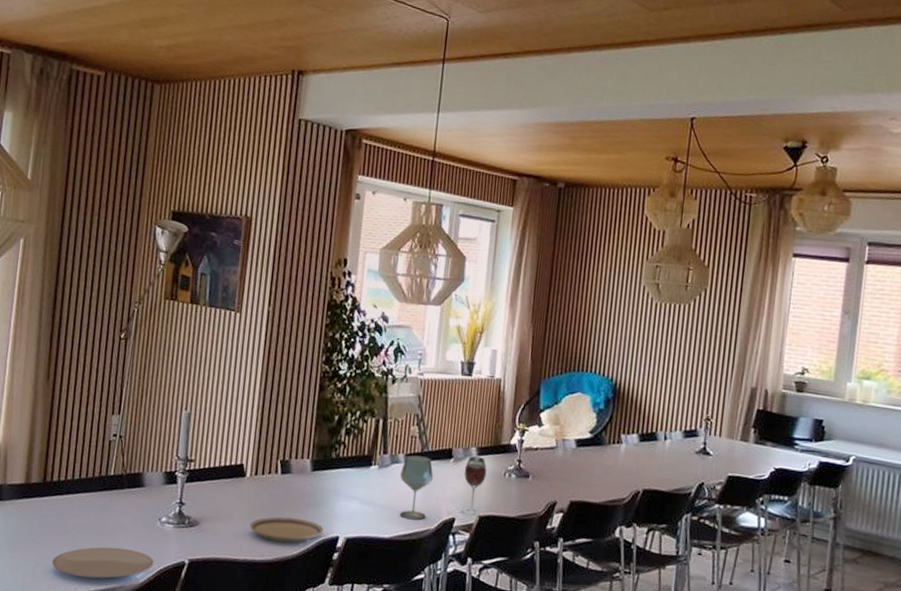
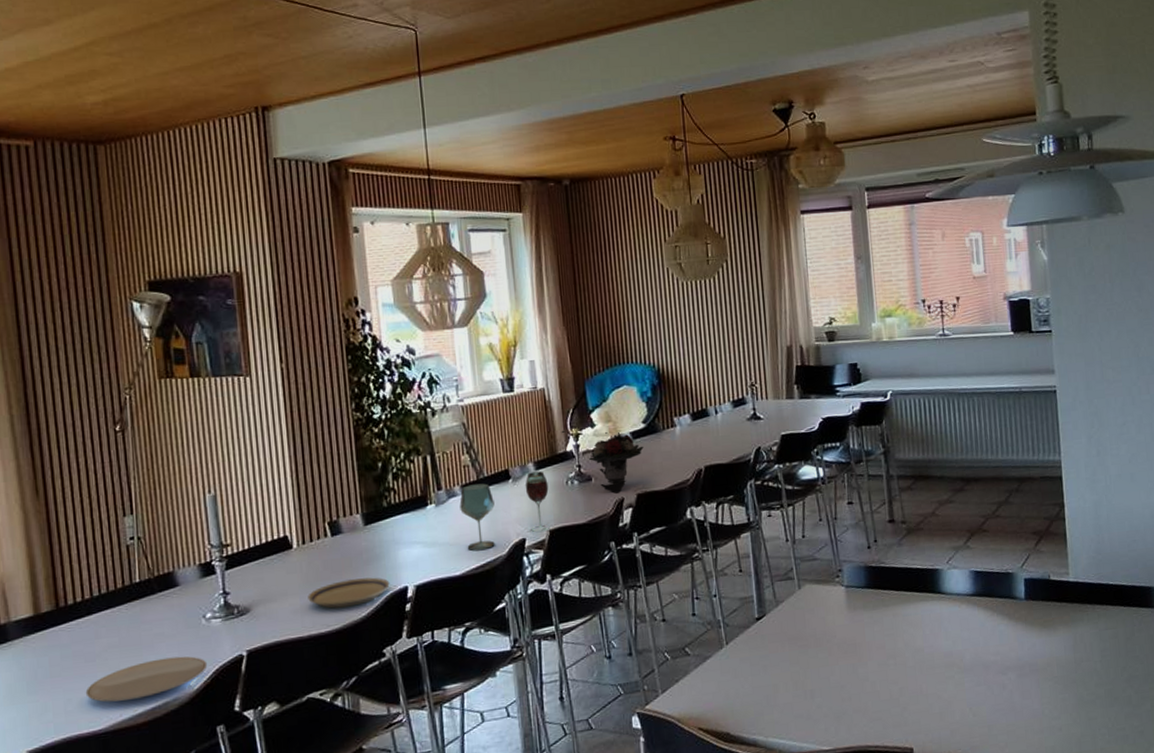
flower arrangement: none [509,423,586,497] -> present [561,430,644,495]

